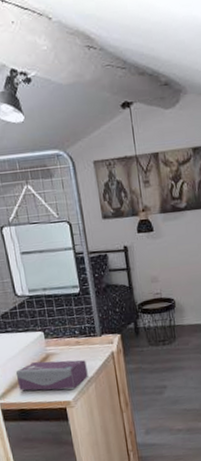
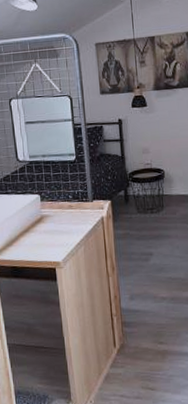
tissue box: present [15,360,88,391] -> none [11,222,78,251]

